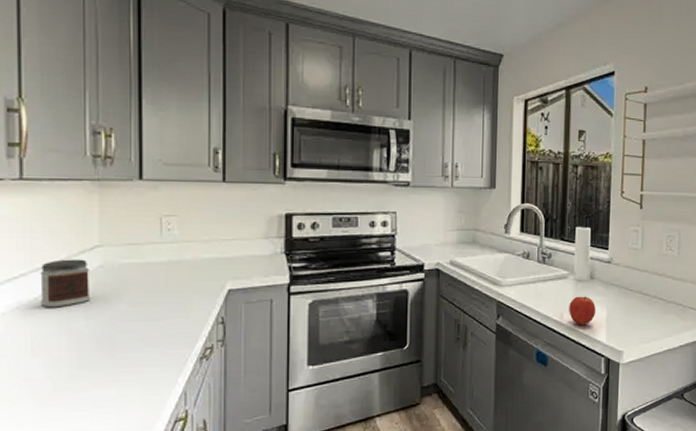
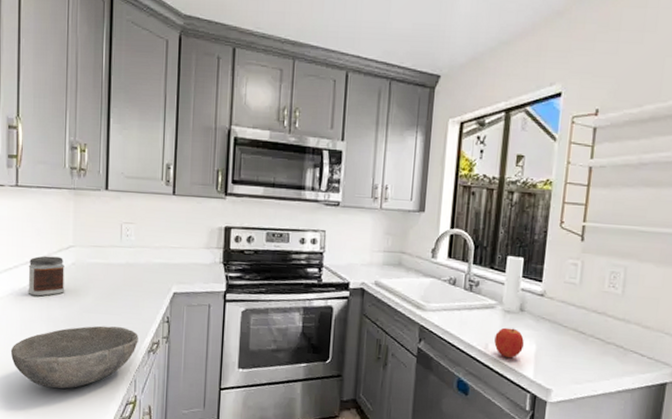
bowl: none [18,334,187,415] -> present [10,325,138,389]

